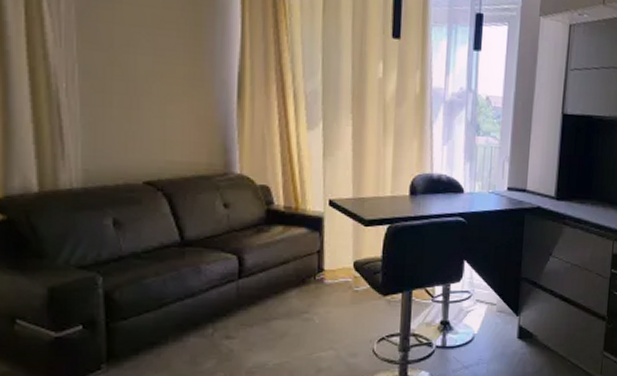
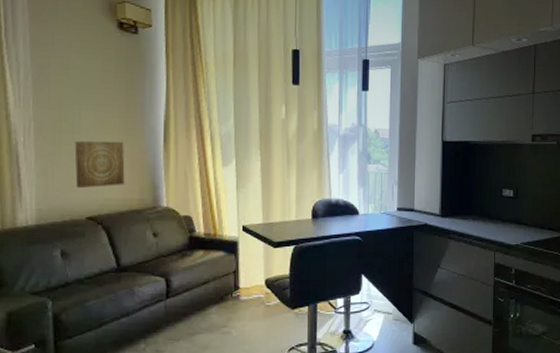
wall art: none [129,91,191,148] -> present [74,141,125,189]

